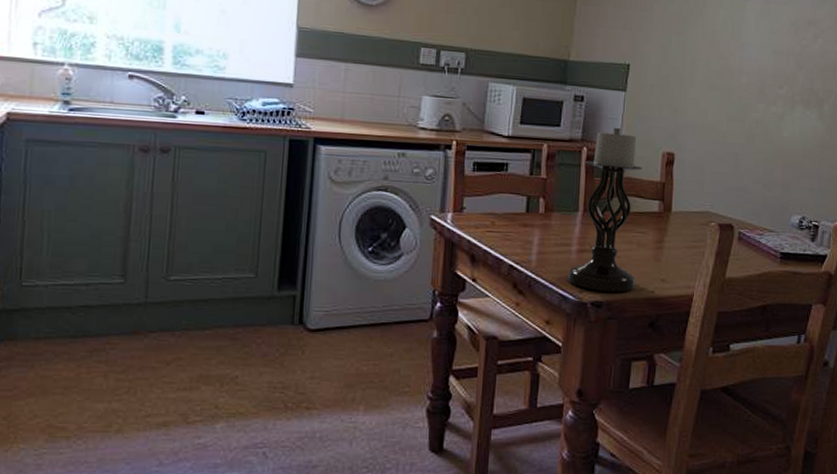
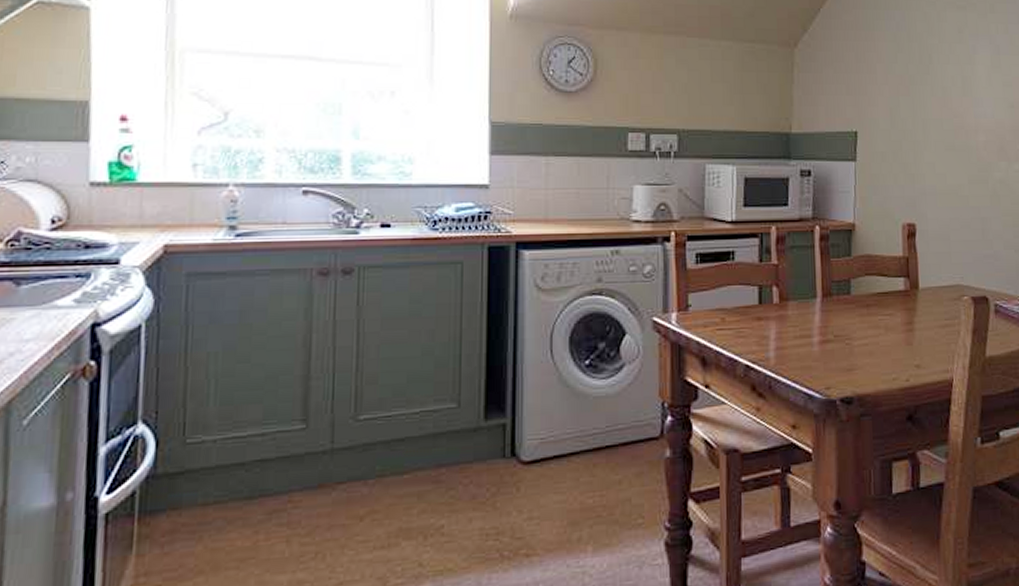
candle holder: present [567,127,643,292] -> none [811,201,888,385]

